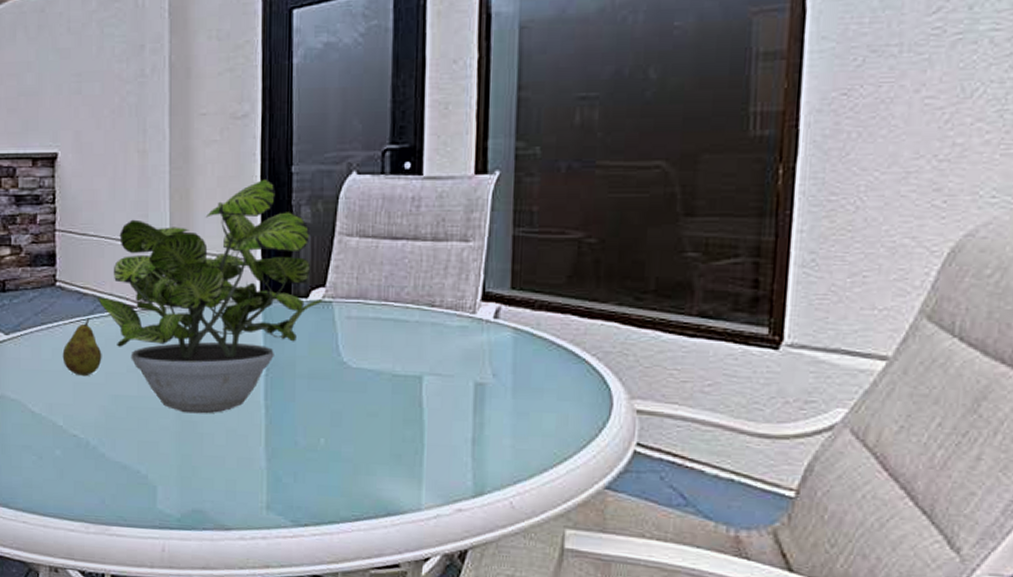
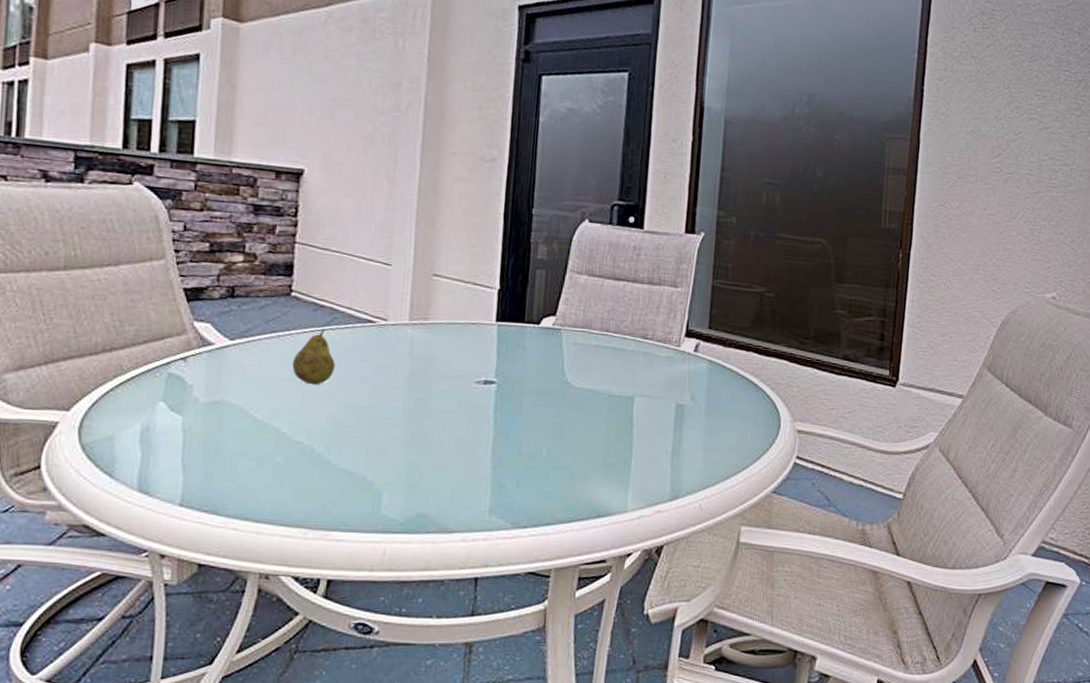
potted plant: present [96,178,324,414] -> none [334,216,554,425]

